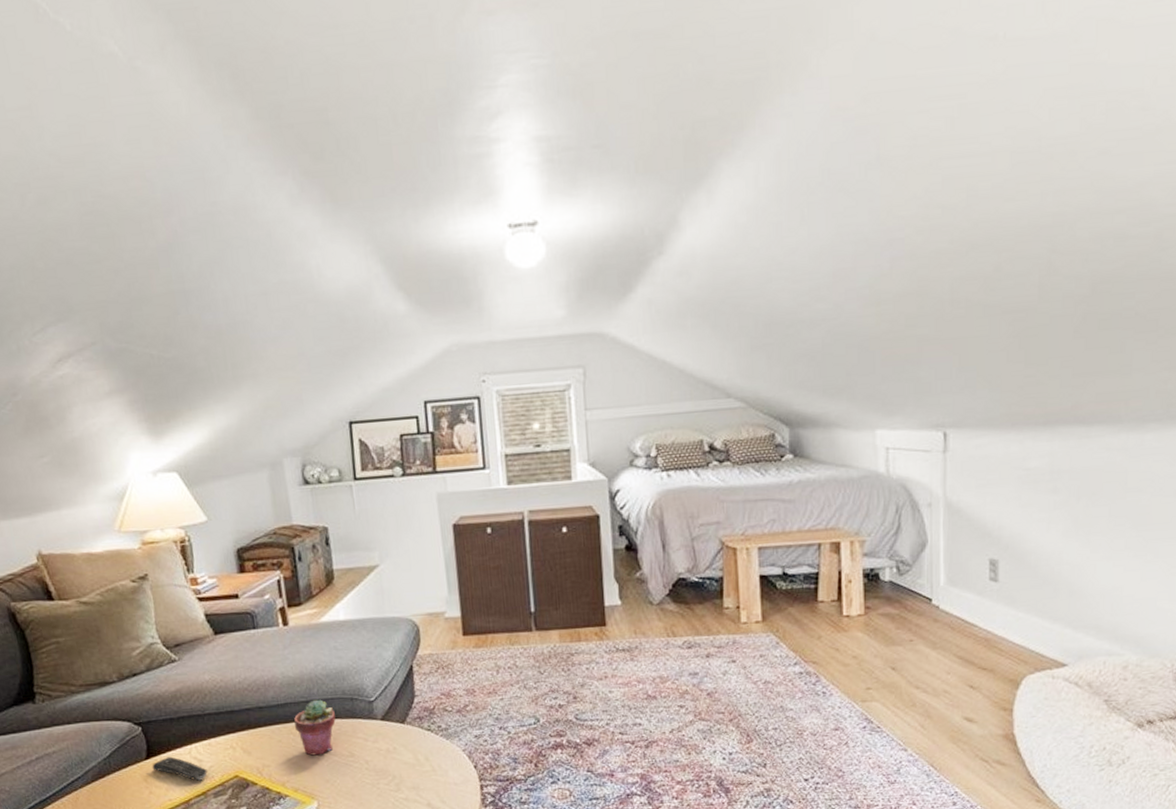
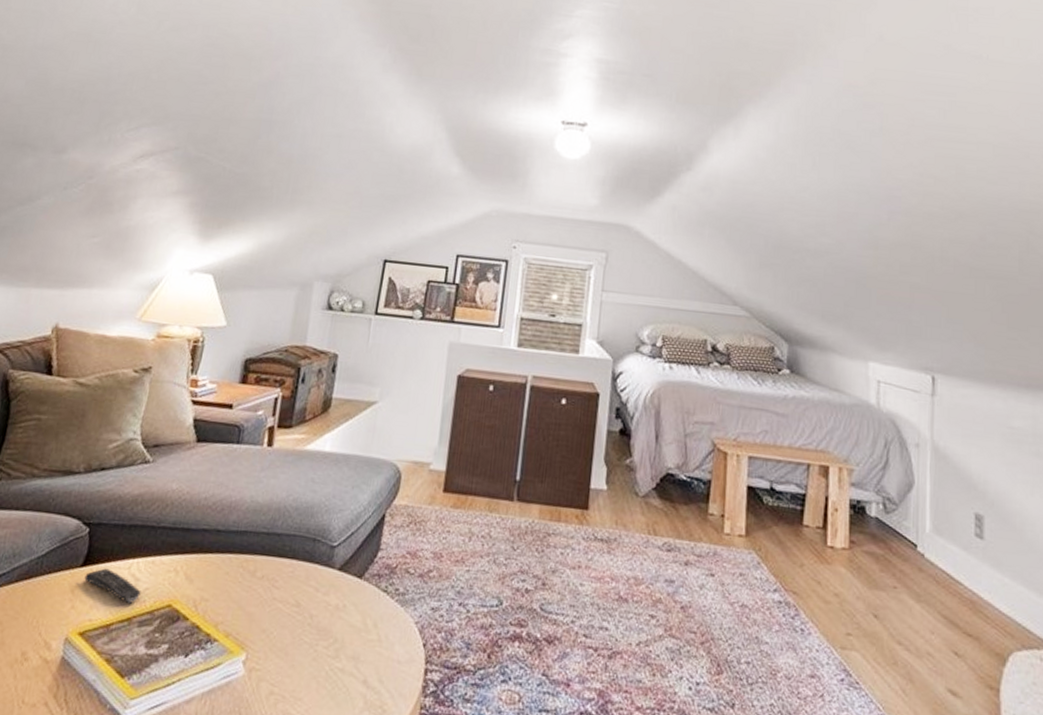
potted succulent: present [294,699,336,756] -> none [247,533,293,599]

